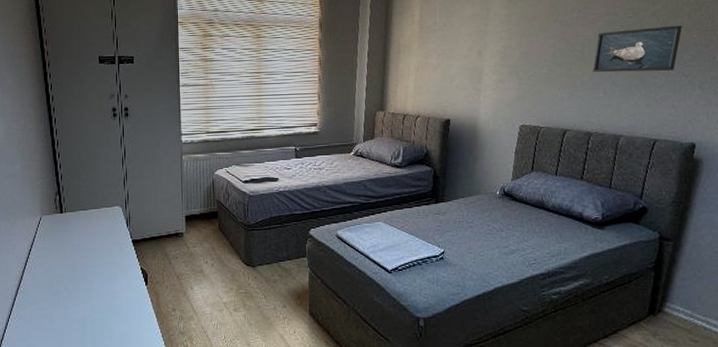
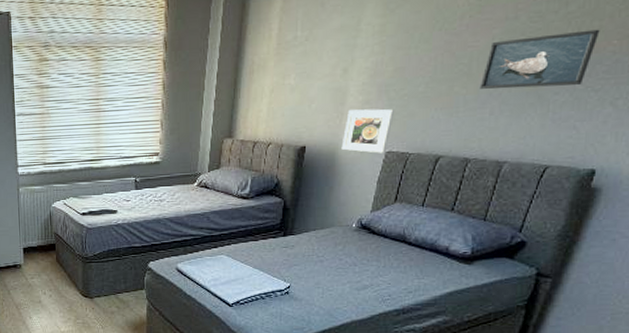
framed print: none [481,87,524,127] -> present [341,109,394,153]

